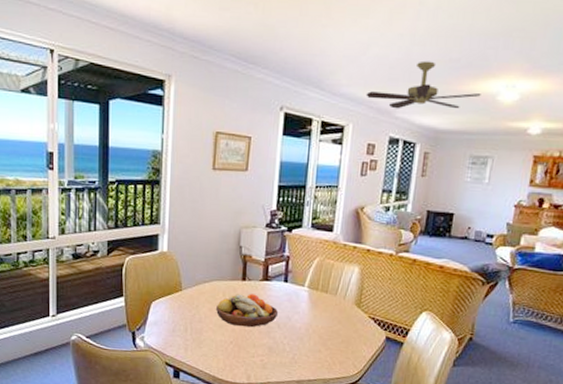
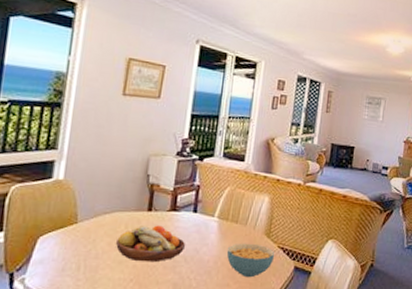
cereal bowl: none [317,312,365,346] -> present [226,243,274,278]
ceiling fan: present [366,60,481,109] -> none [277,12,374,55]

